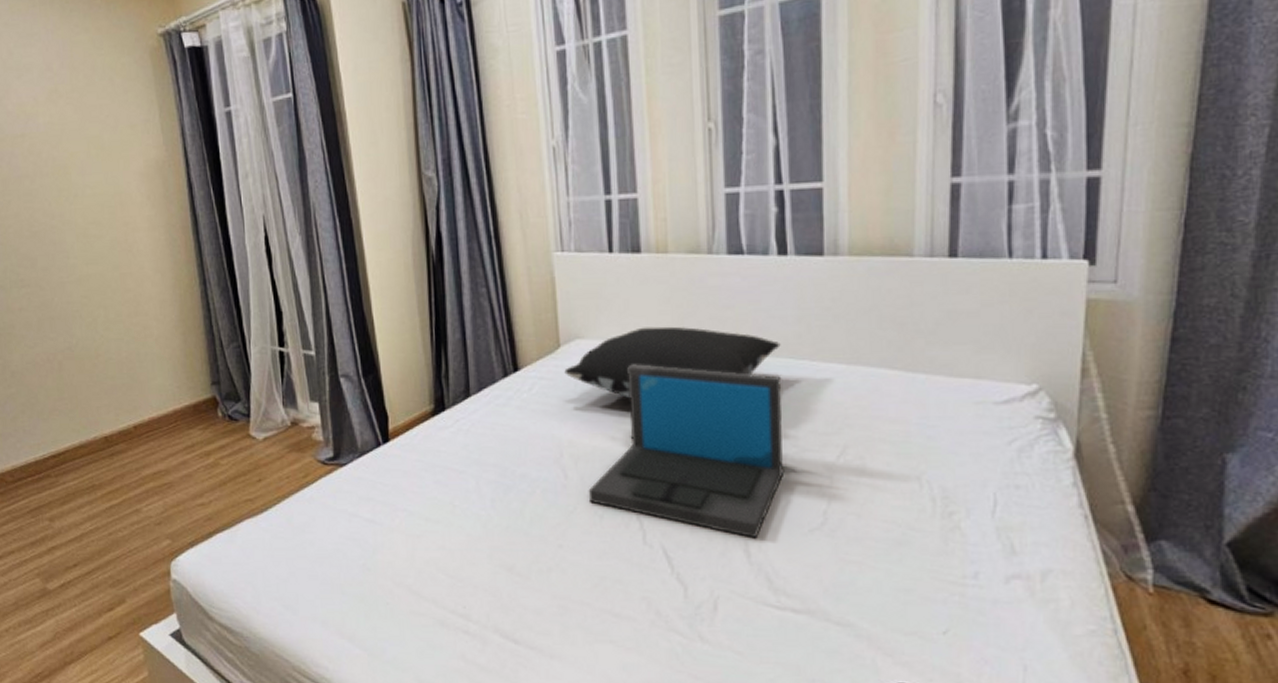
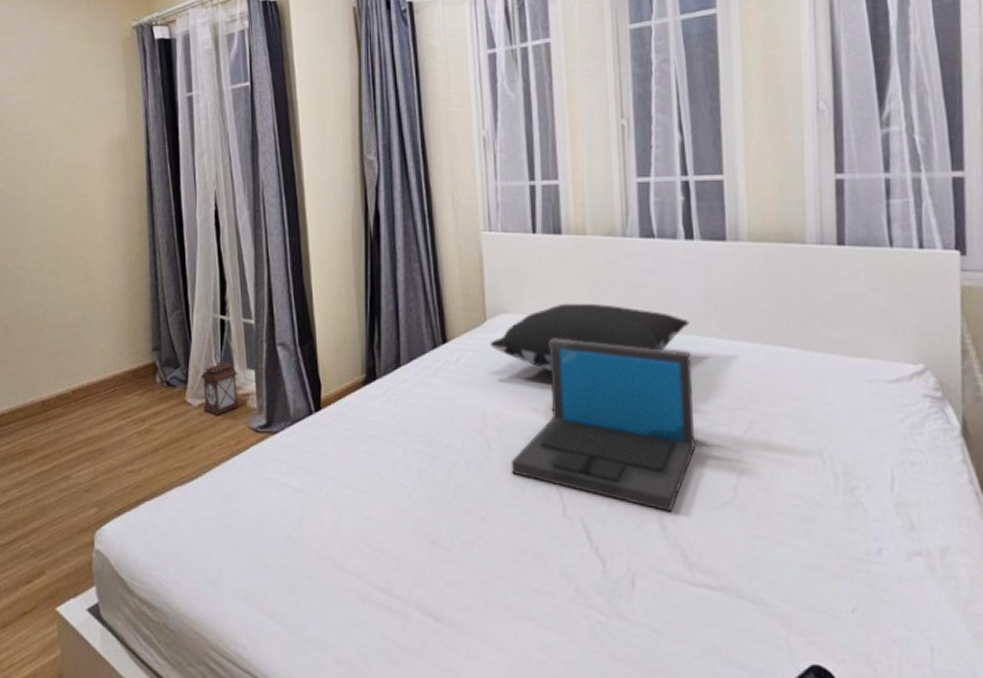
lantern: none [263,386,305,450] -> present [200,353,240,416]

